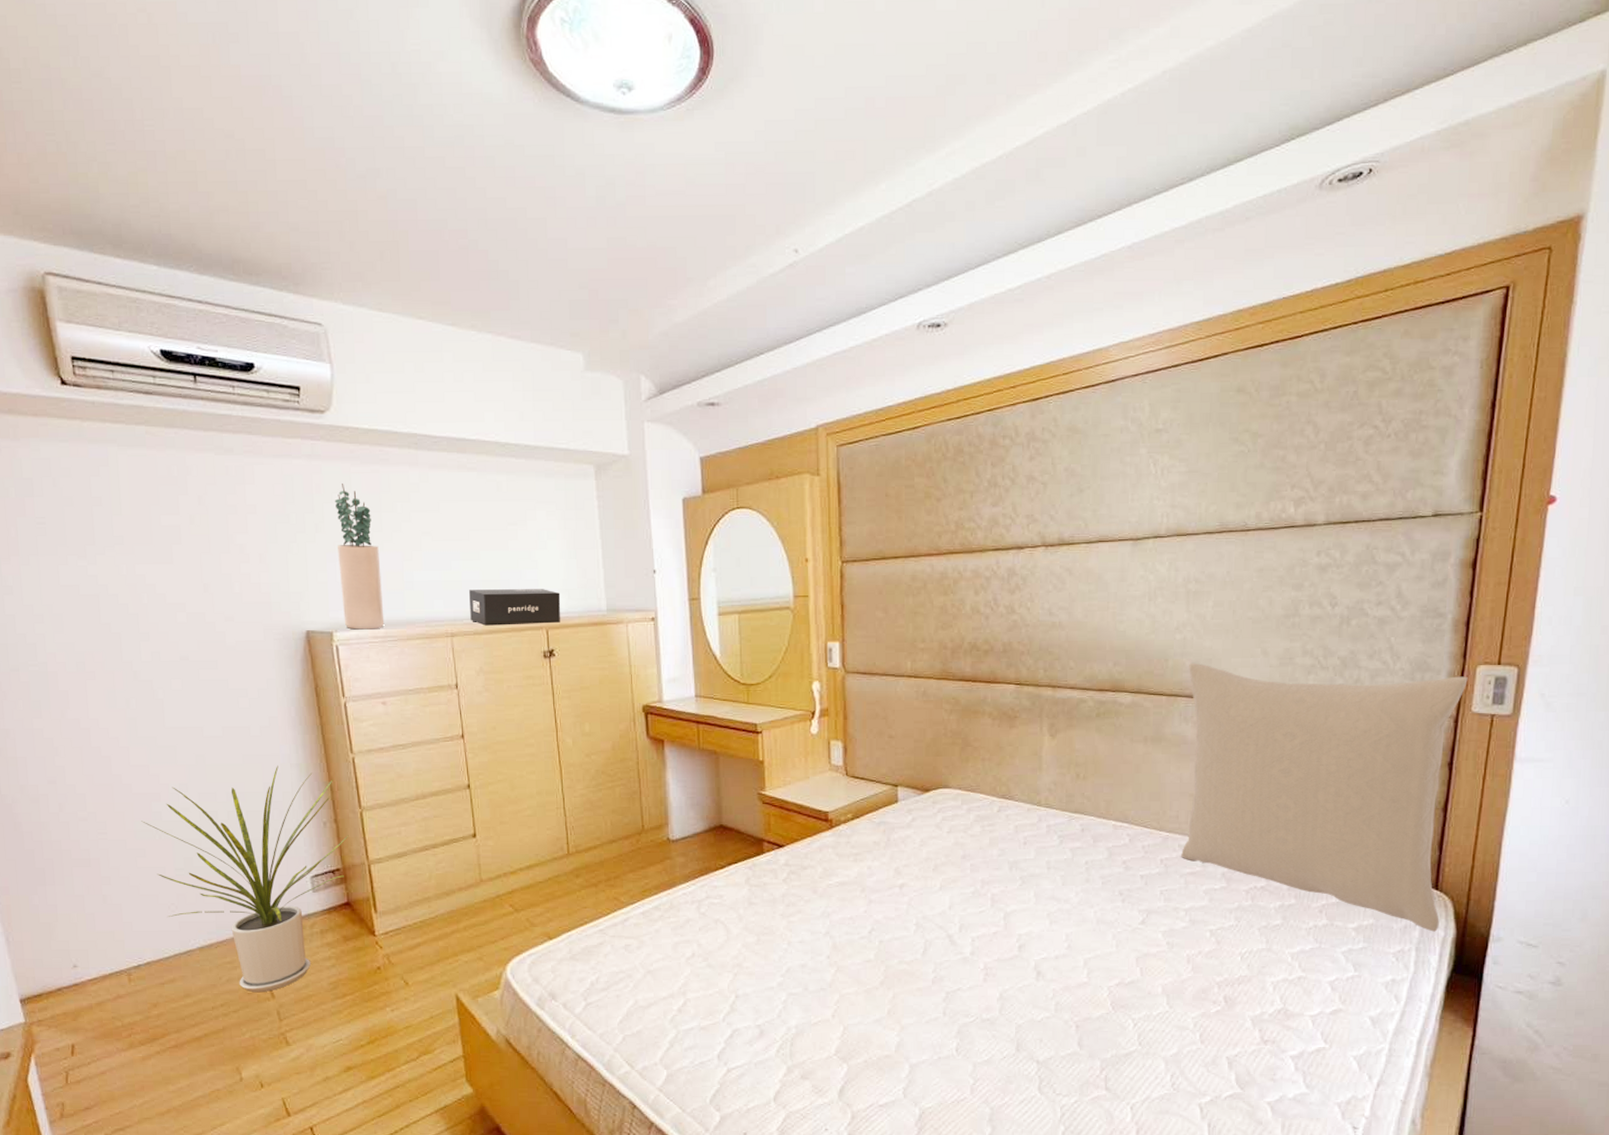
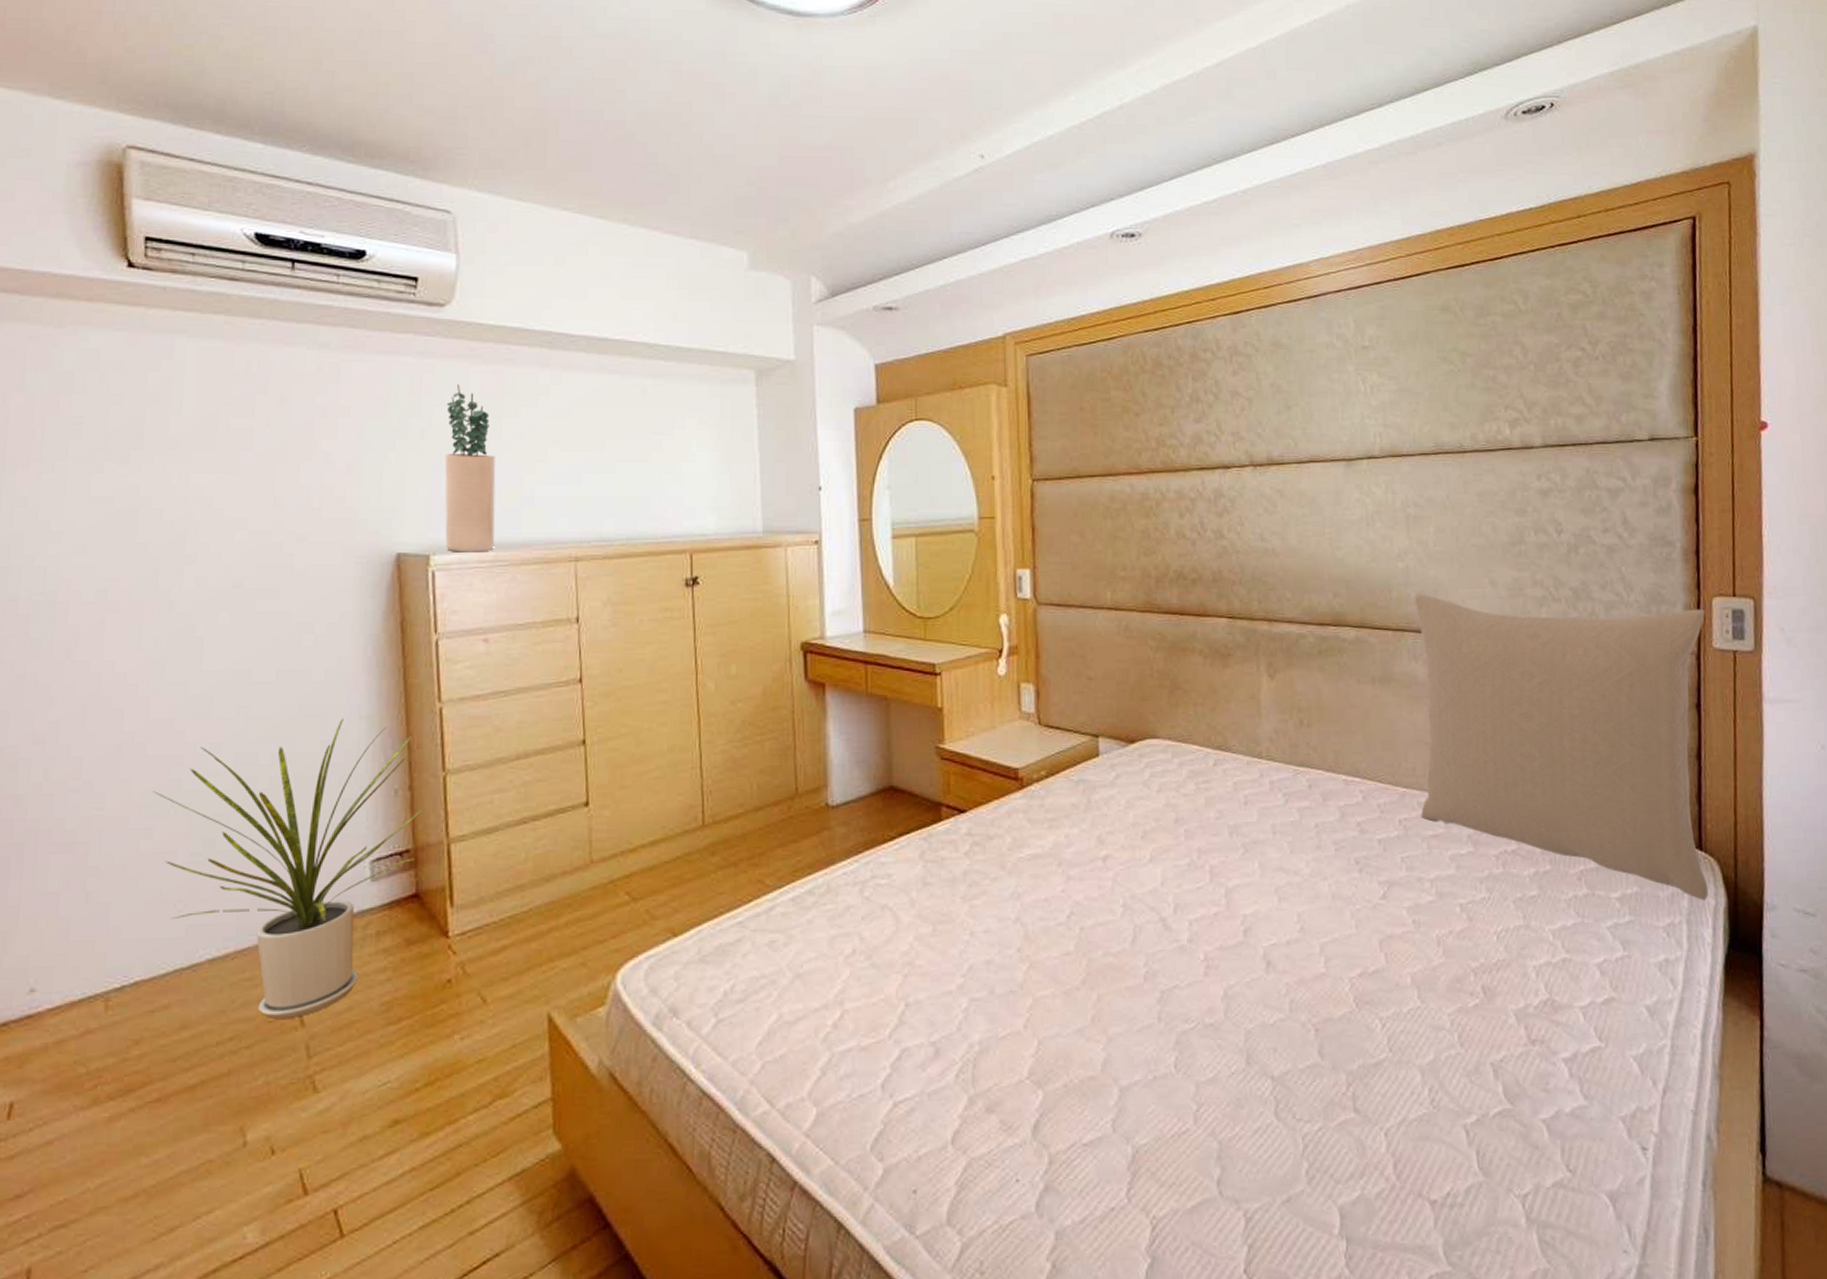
box: present [469,589,561,626] -> none [600,507,709,549]

